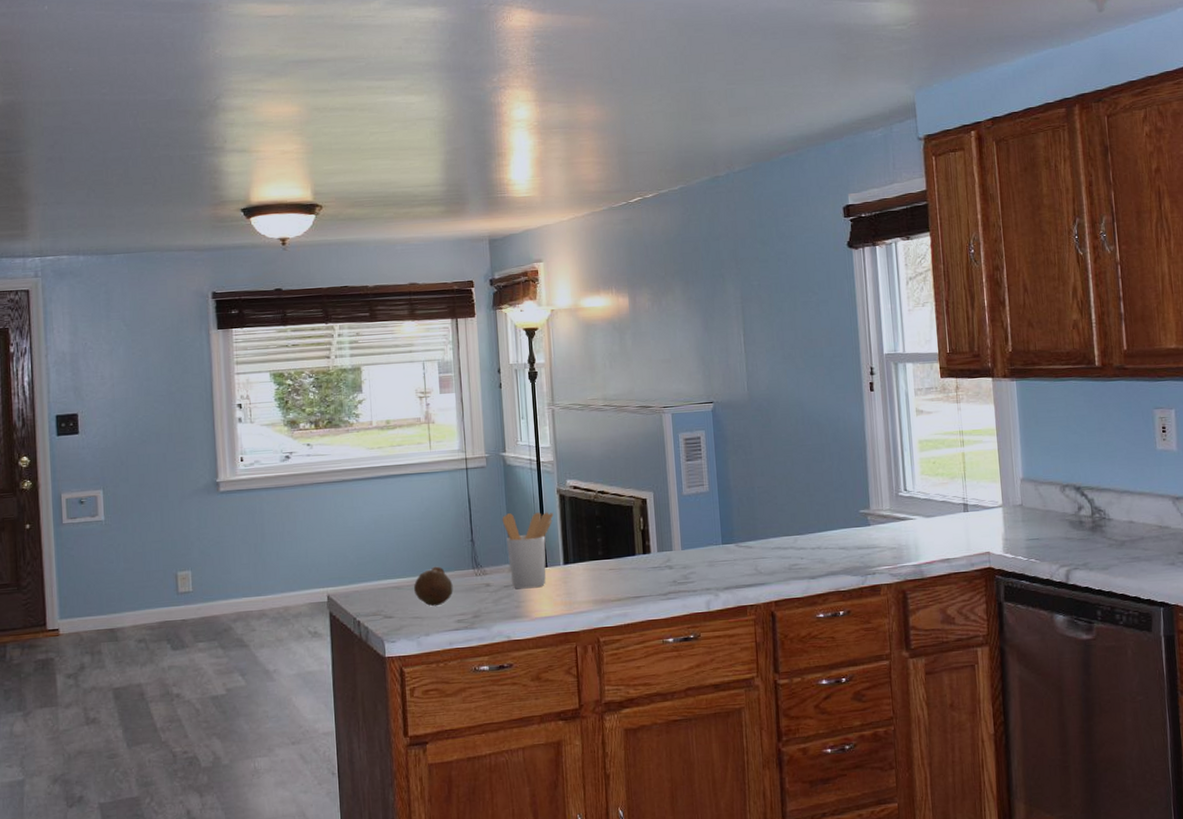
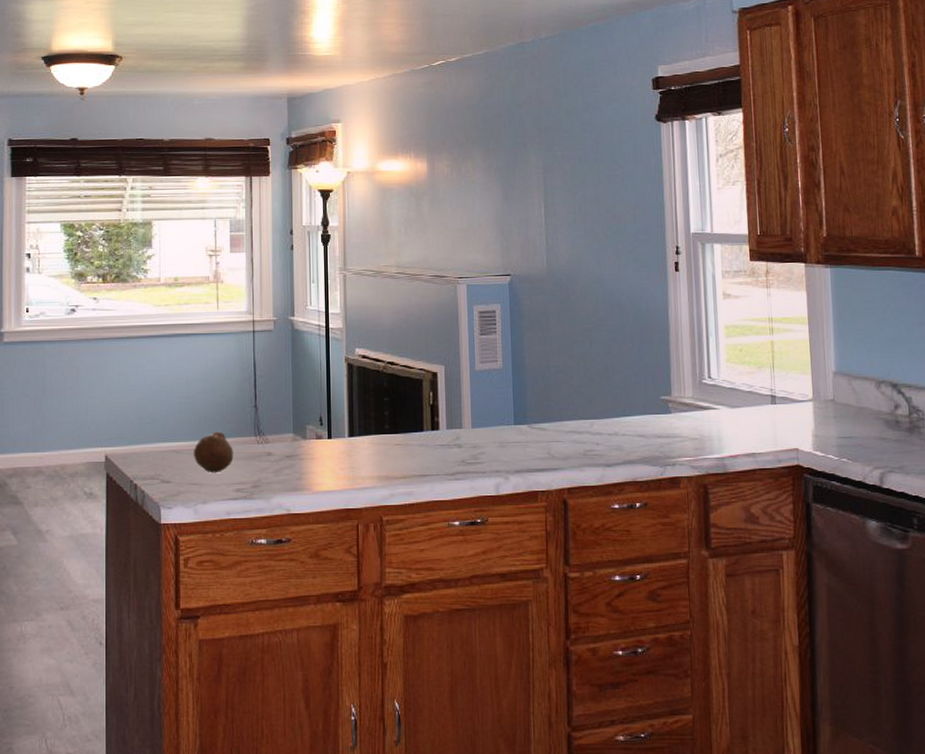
utensil holder: present [502,512,554,589] -> none [287,380,340,460]

